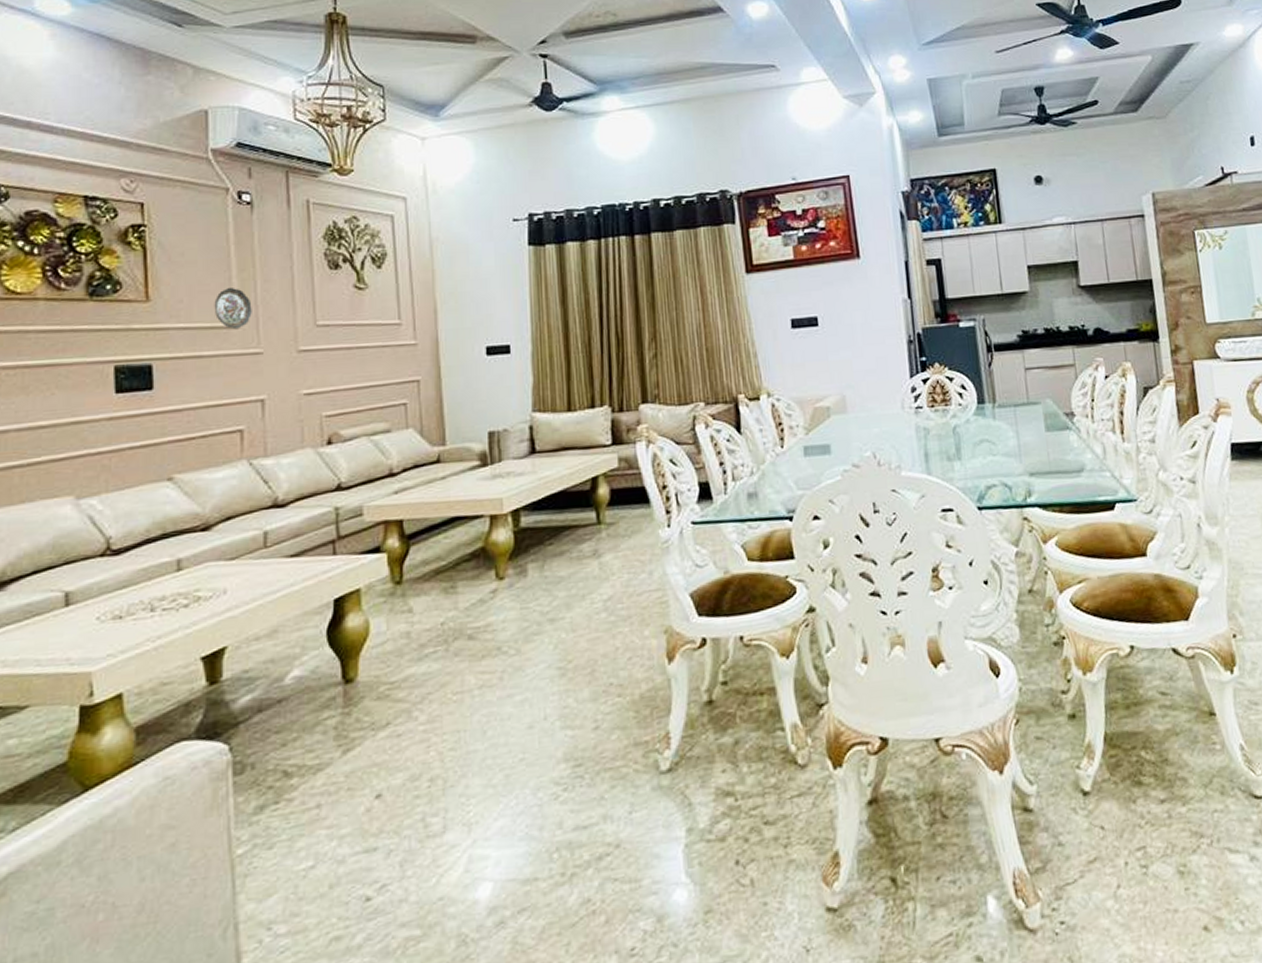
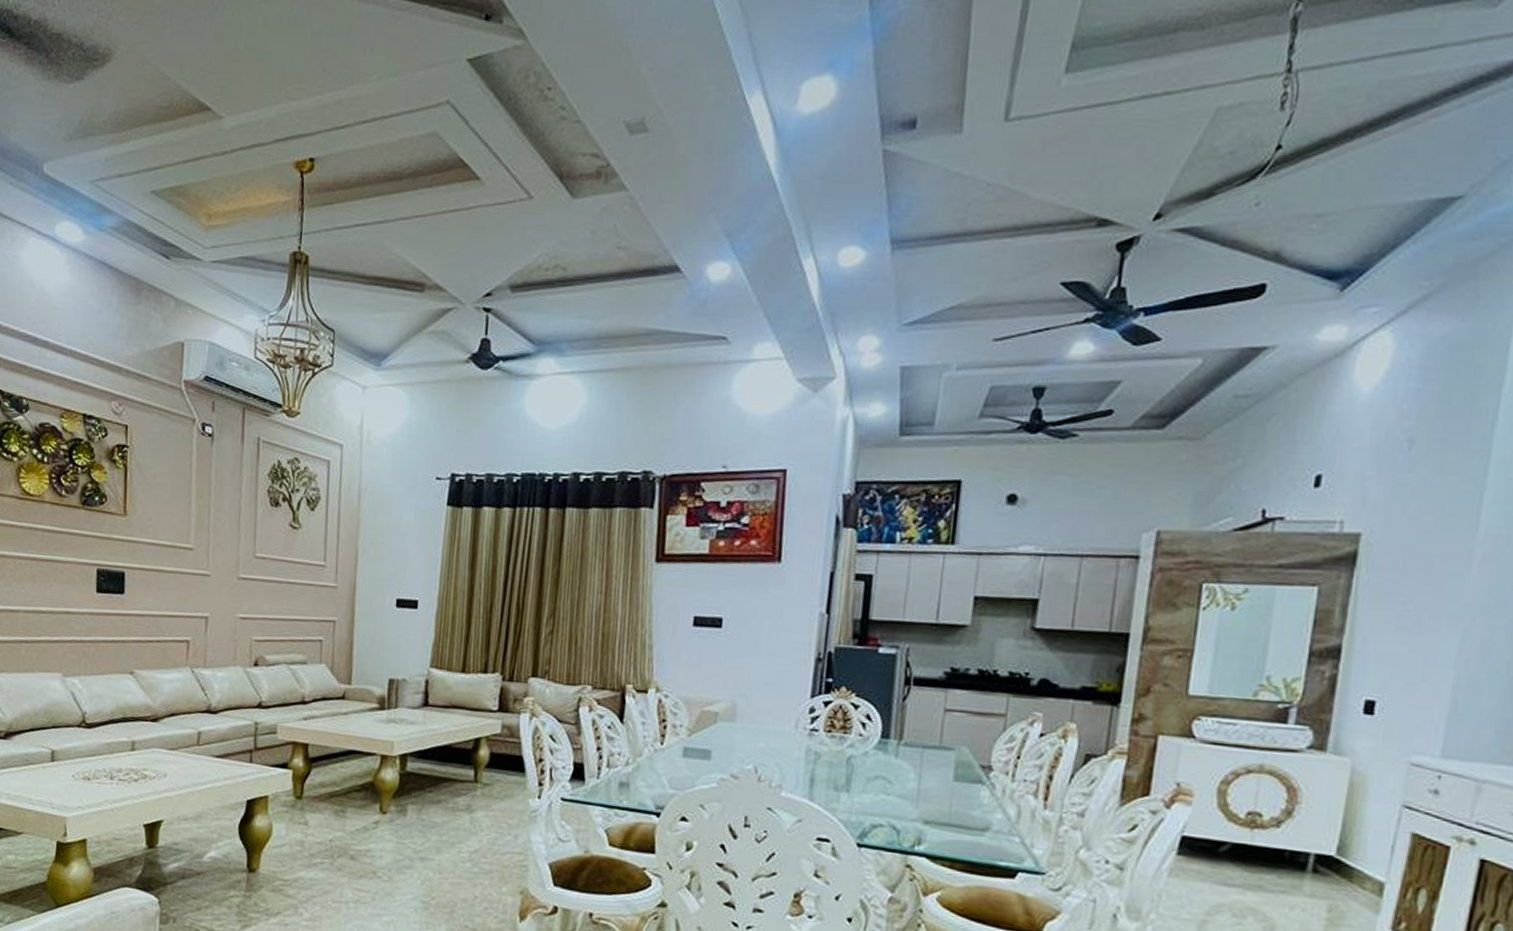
decorative plate: present [214,288,252,330] -> none [175,512,205,551]

